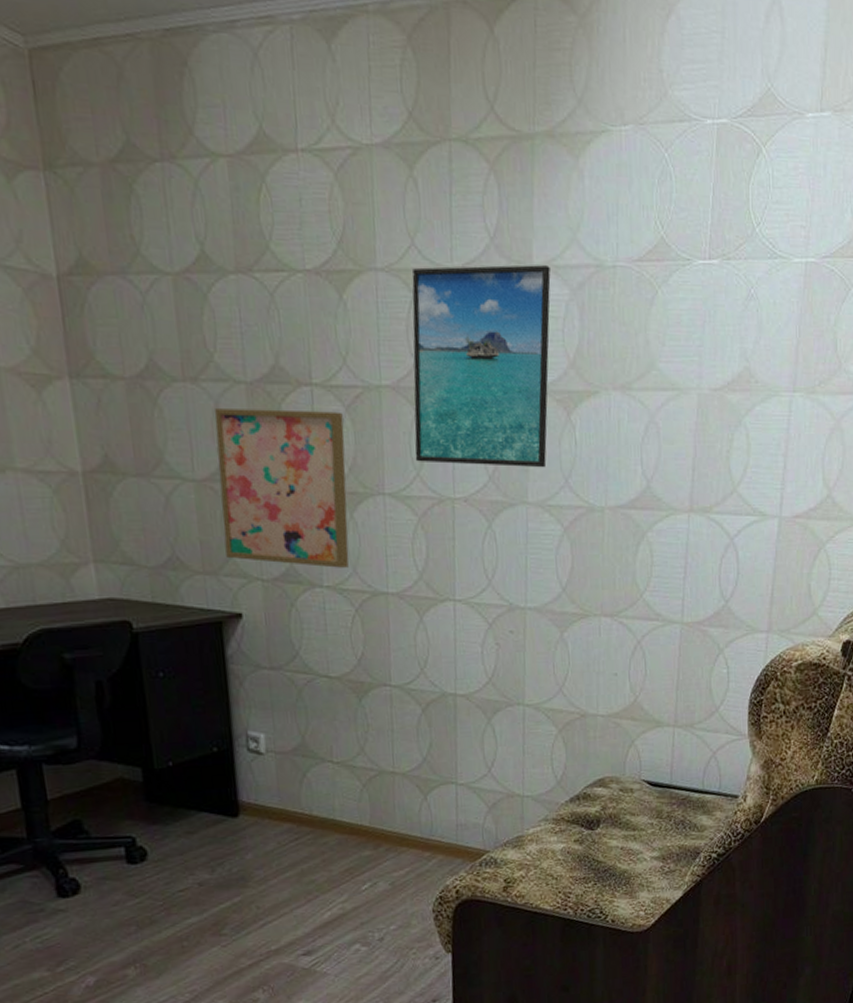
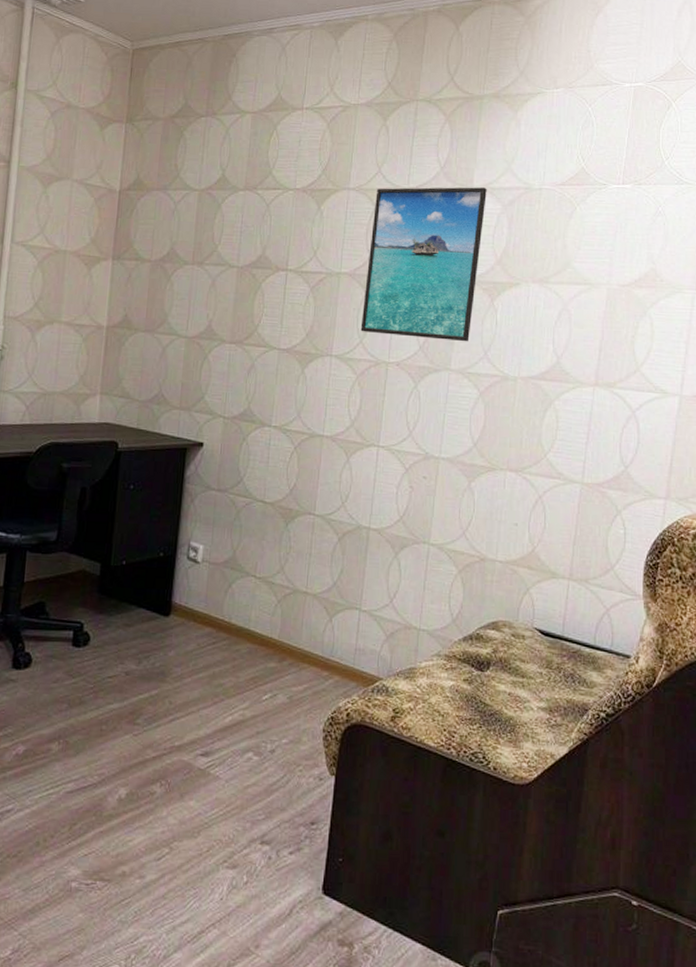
wall art: present [214,409,349,568] -> none [200,285,308,412]

